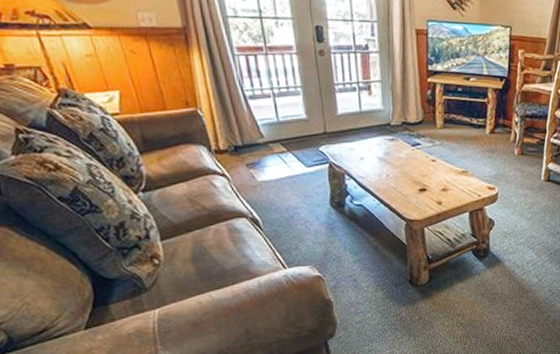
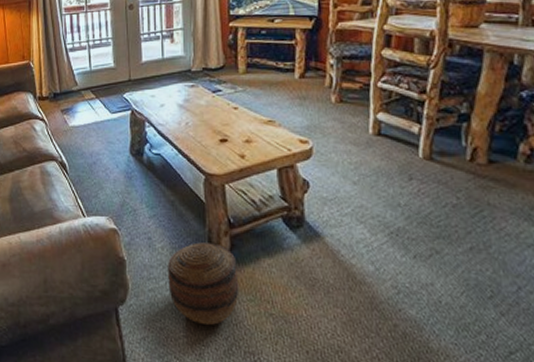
basket: none [373,277,437,341] -> present [168,242,240,326]

